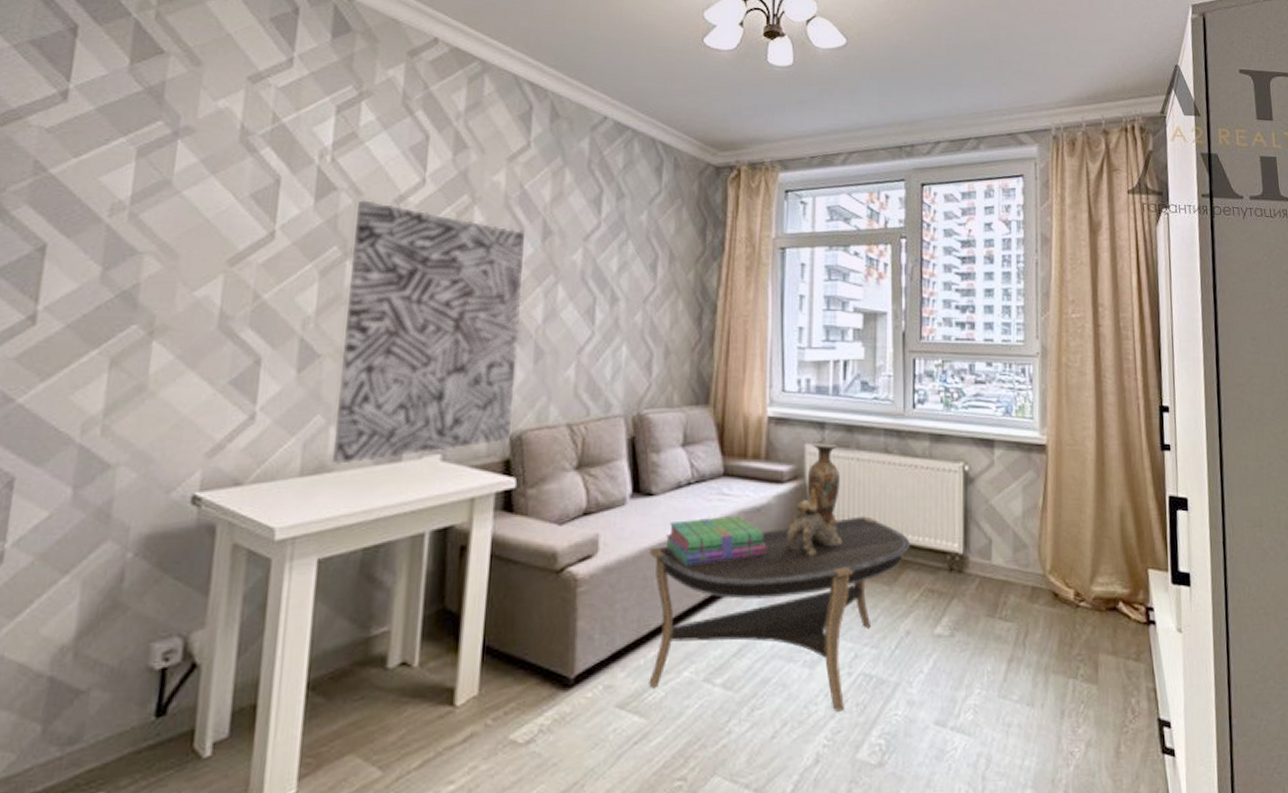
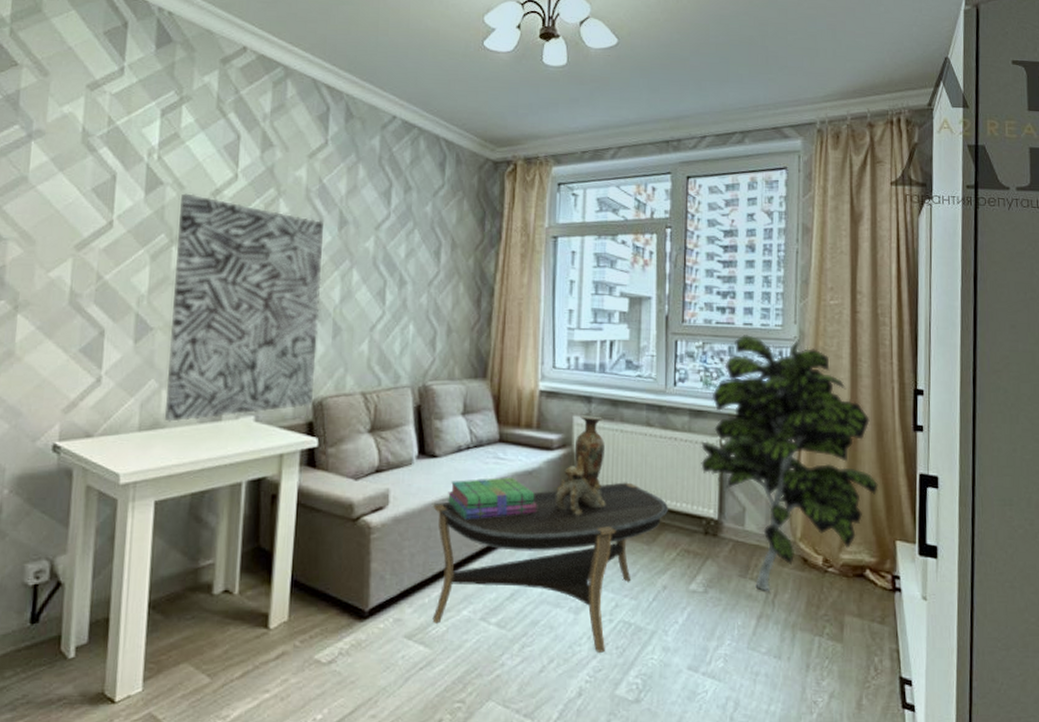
indoor plant: none [943,350,1128,632] -> present [701,333,878,591]

